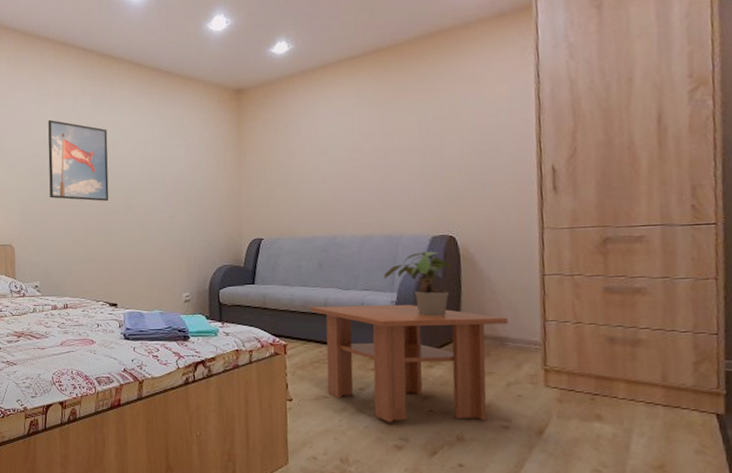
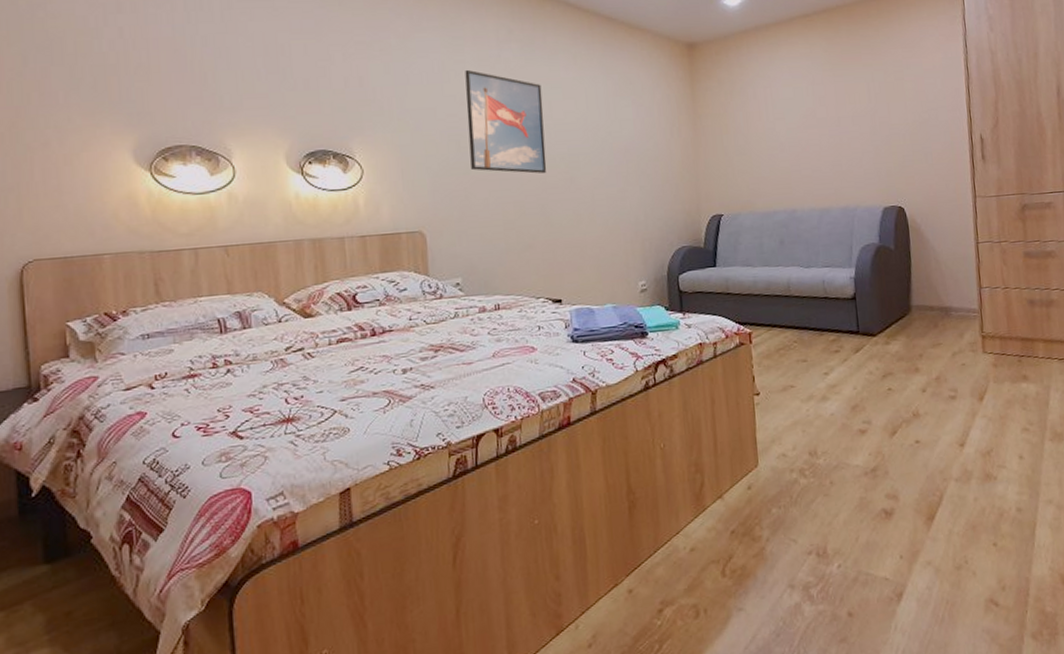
coffee table: present [310,304,508,422] -> none [773,279,951,406]
potted plant: present [383,251,451,316] -> none [842,223,901,291]

